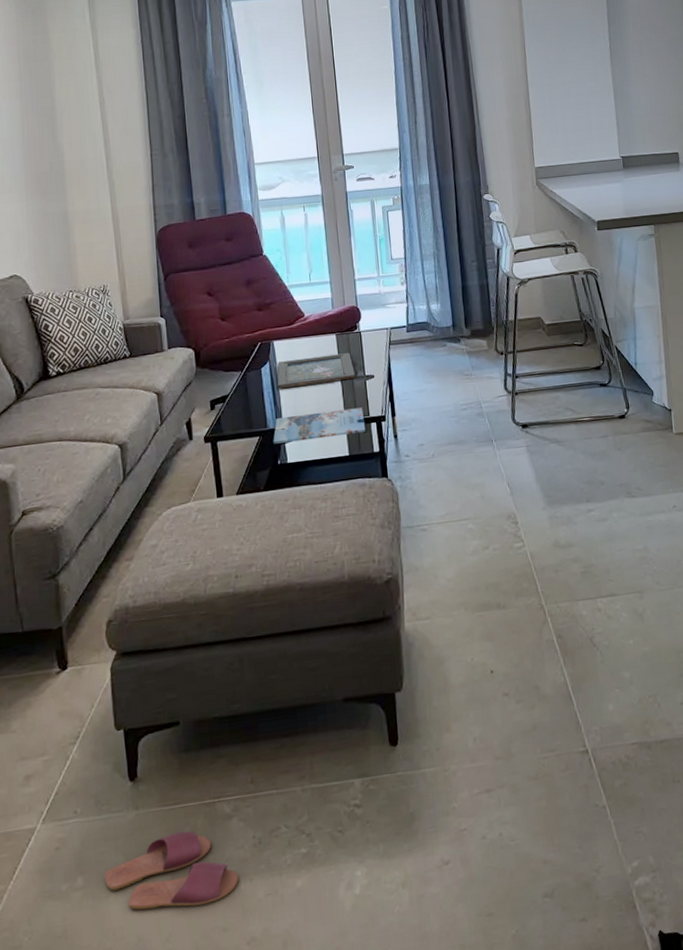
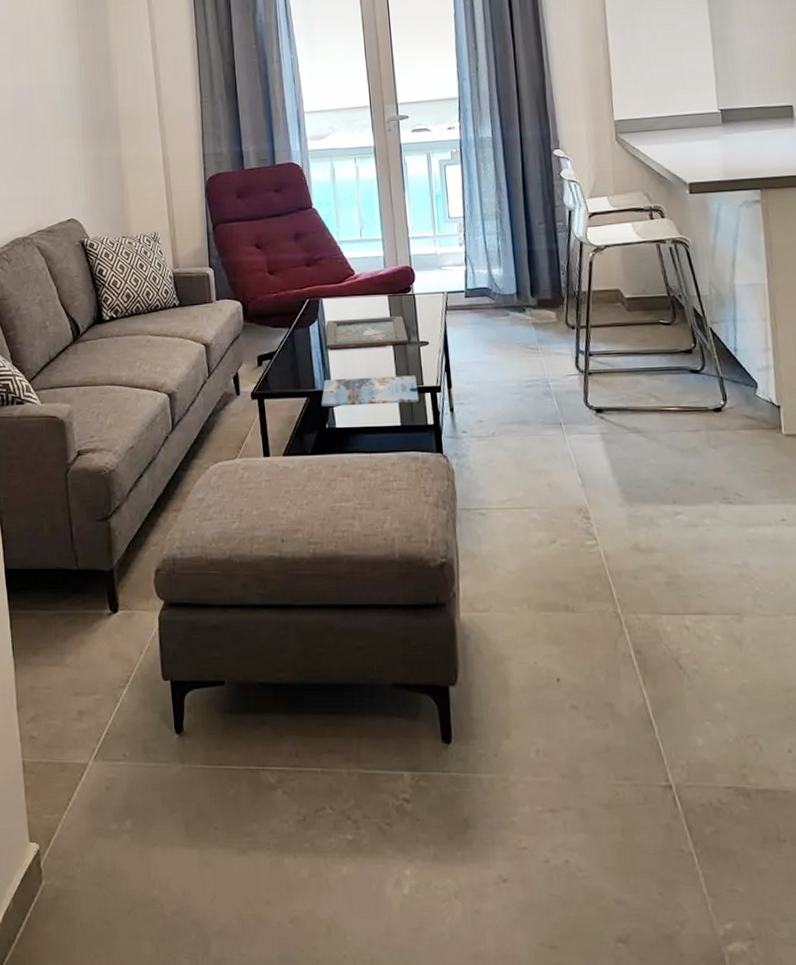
slippers: present [104,831,239,910] -> none [151,793,283,872]

